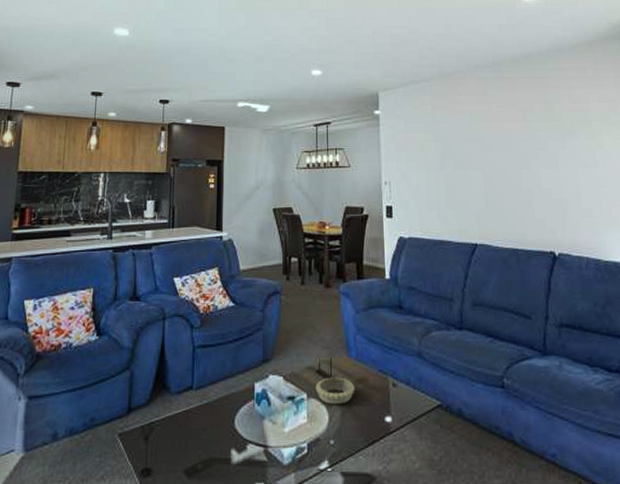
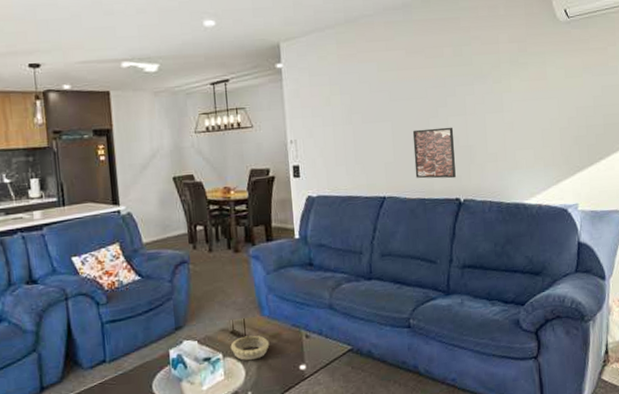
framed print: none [504,179,550,231] -> present [412,127,456,179]

